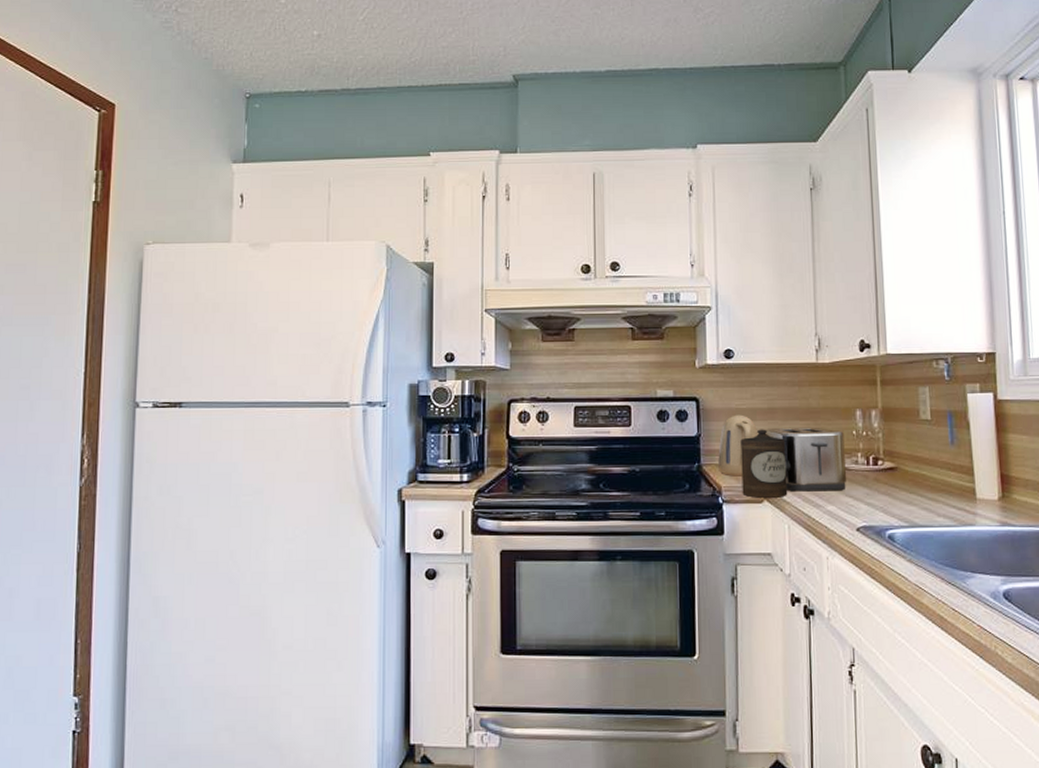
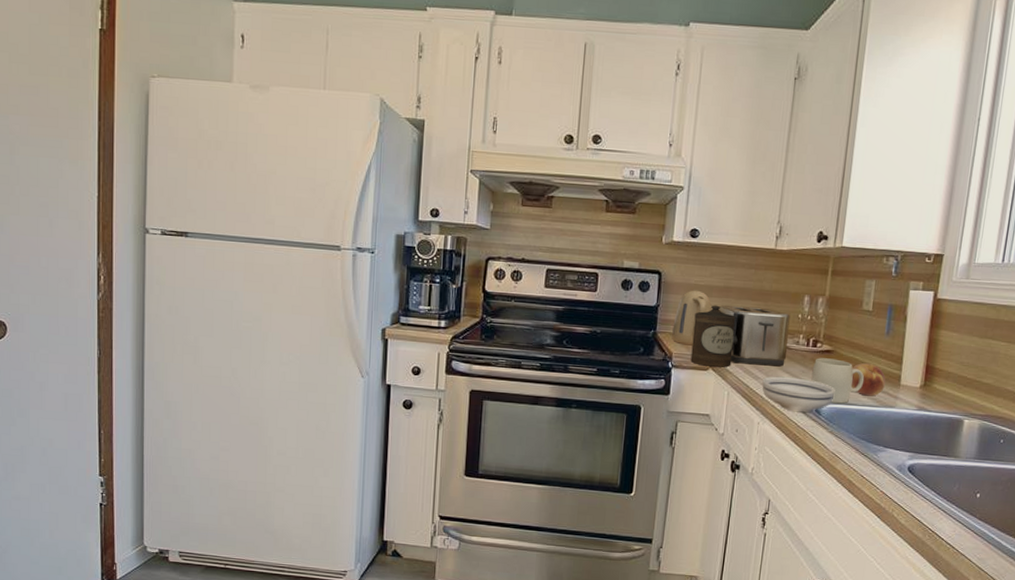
bowl: none [824,501,907,541] -> present [762,376,836,413]
mug: none [877,476,936,527] -> present [811,358,865,404]
fruit: none [920,477,960,515] -> present [850,362,886,396]

